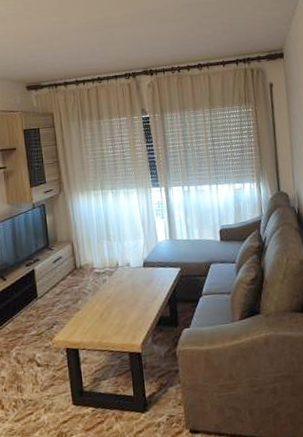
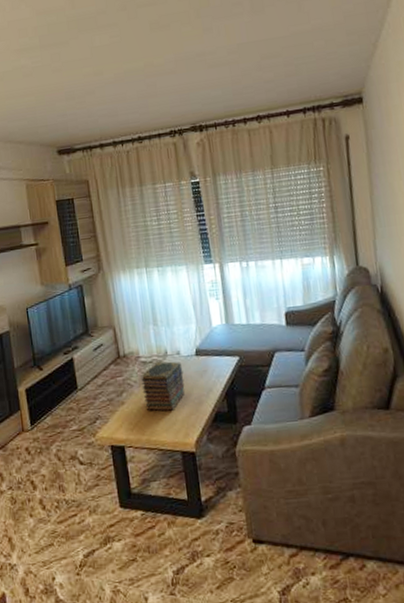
book stack: none [94,272,134,317] -> present [140,361,186,412]

